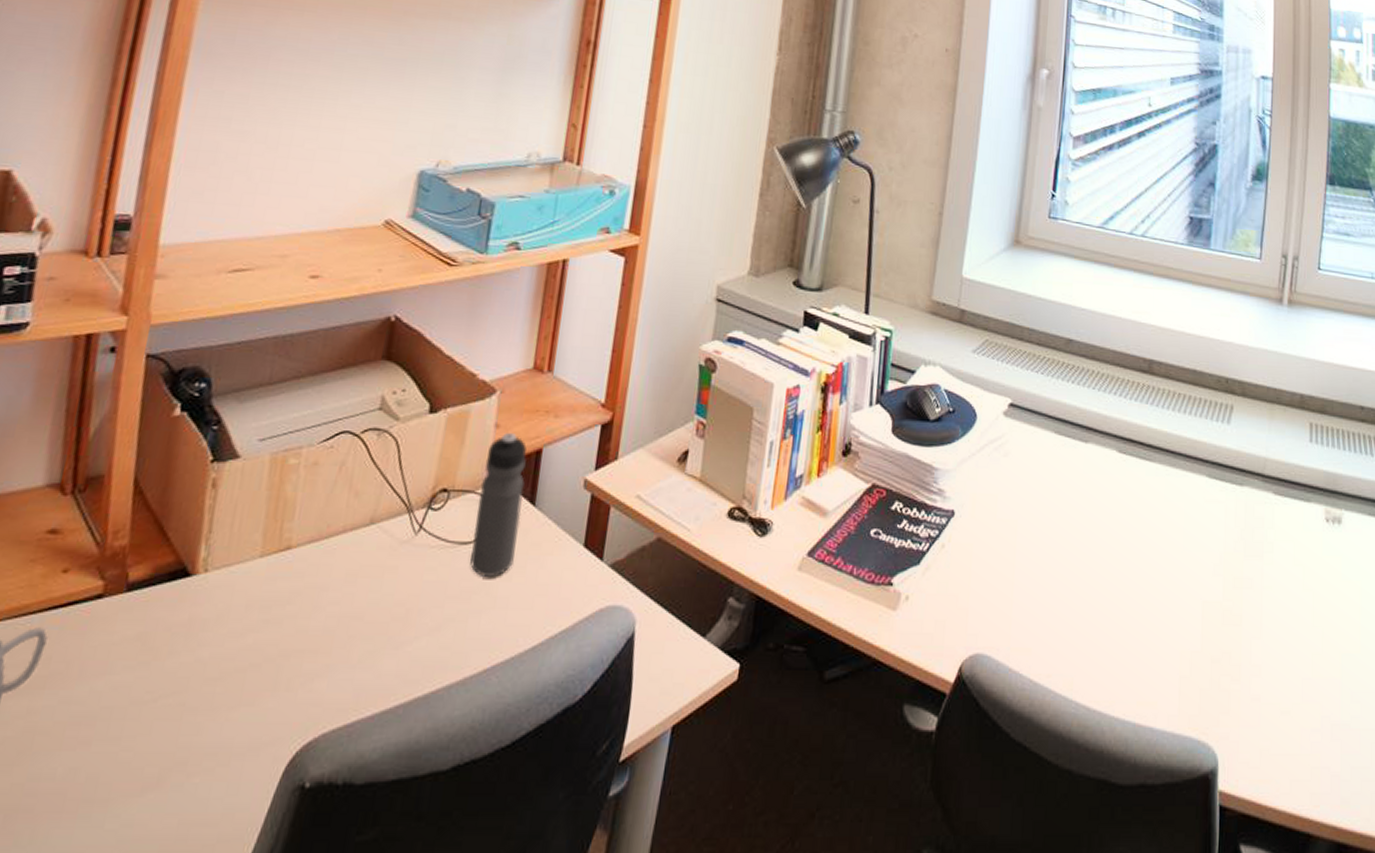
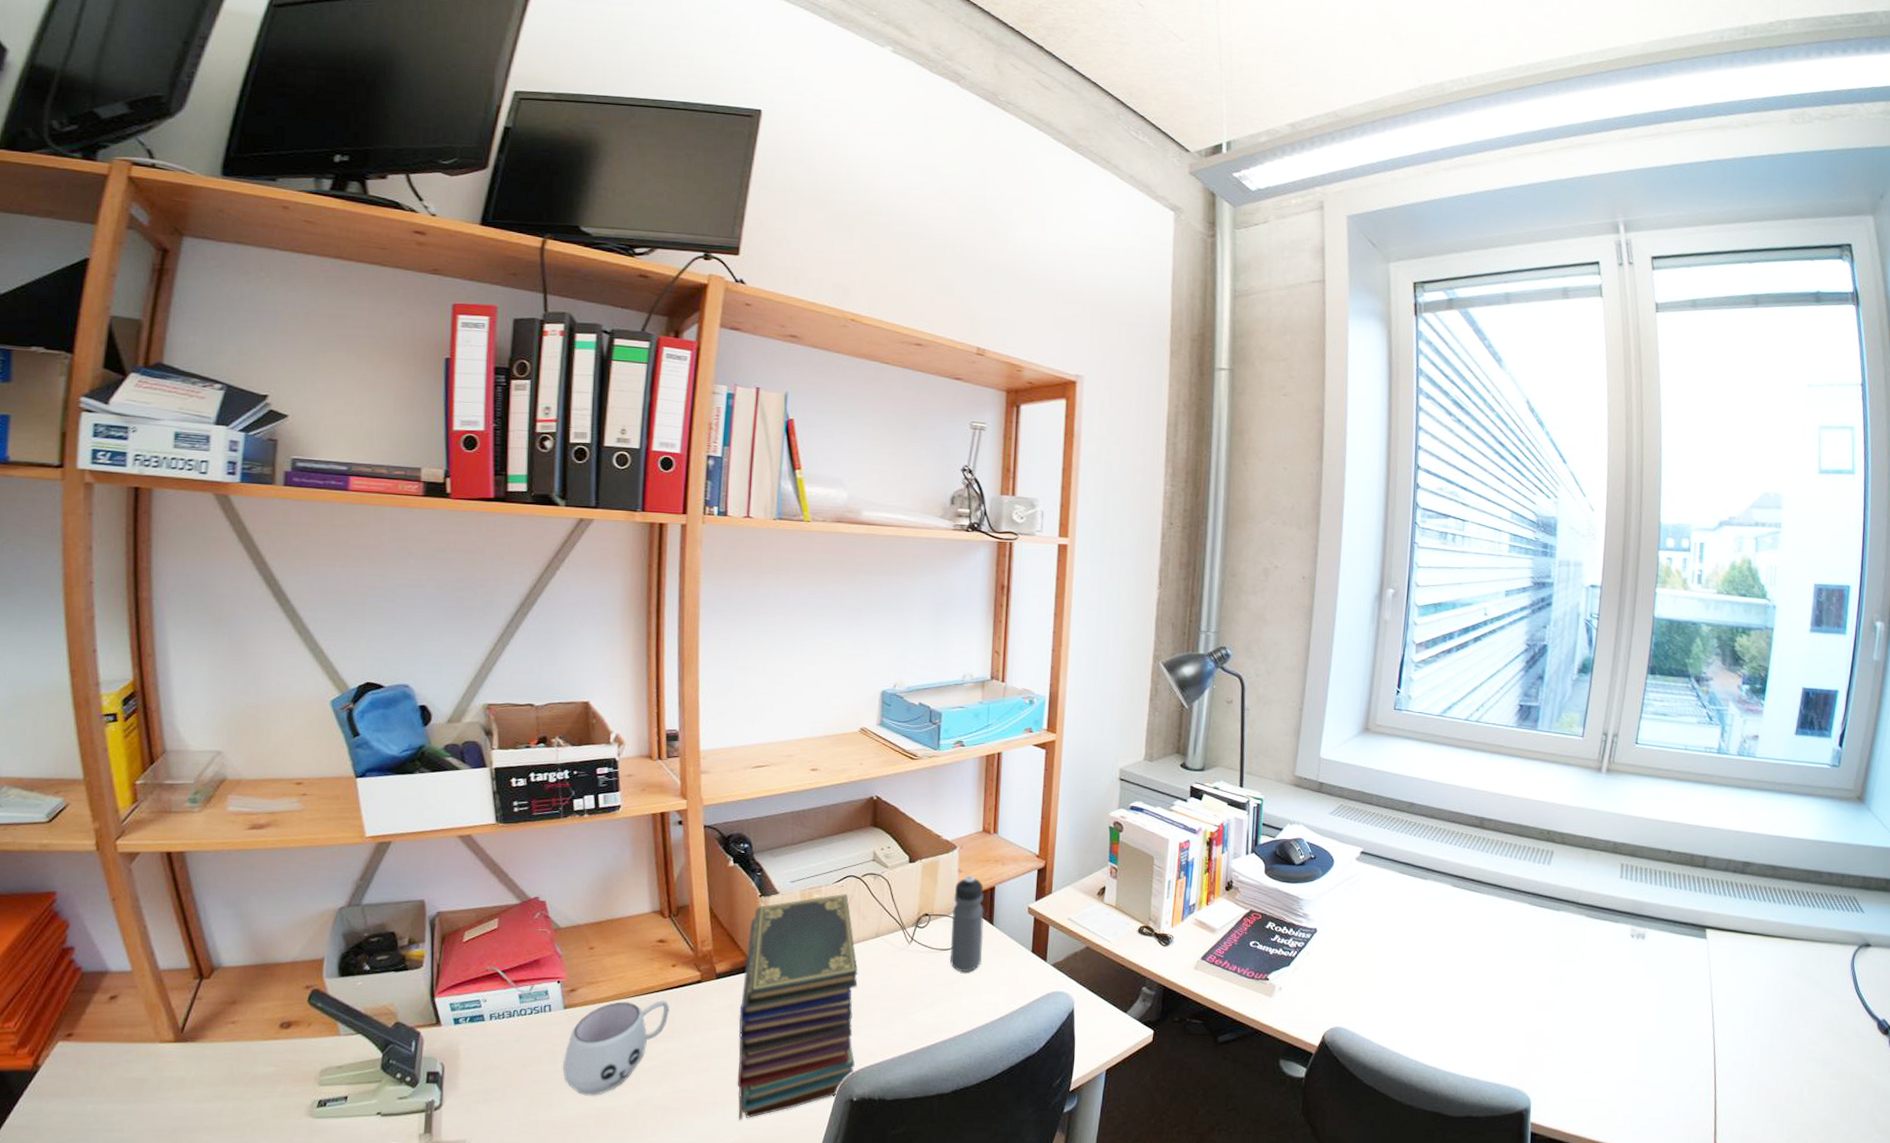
book stack: none [124,459,339,827] -> present [737,894,858,1120]

